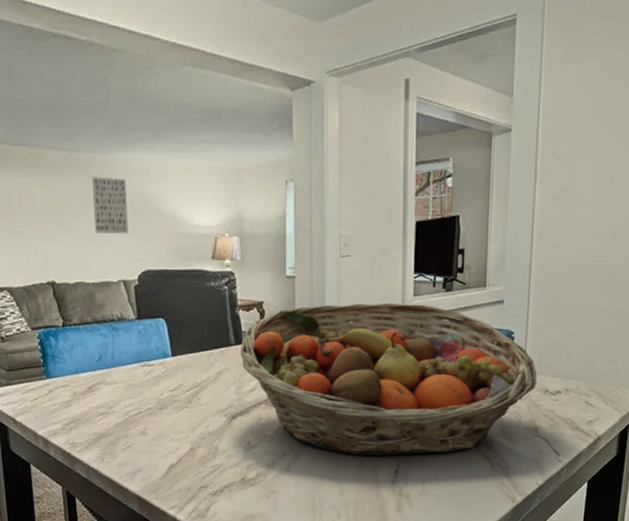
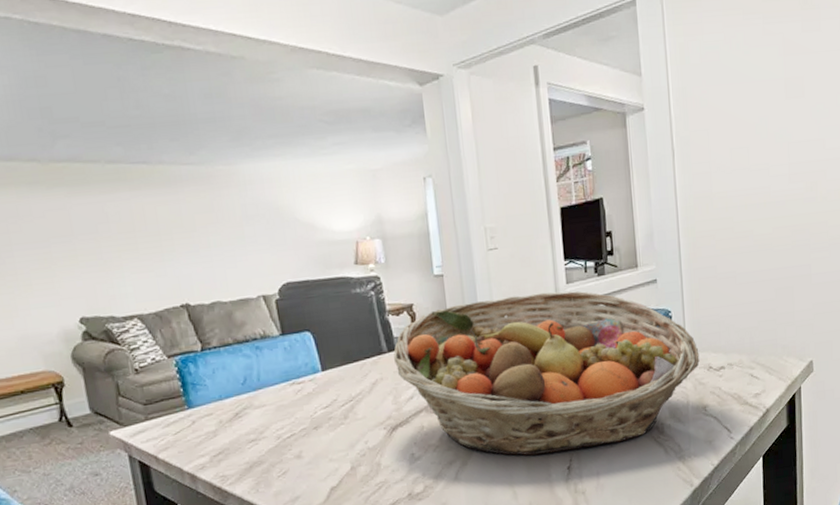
wall art: present [91,177,128,234] -> none [219,189,264,249]

